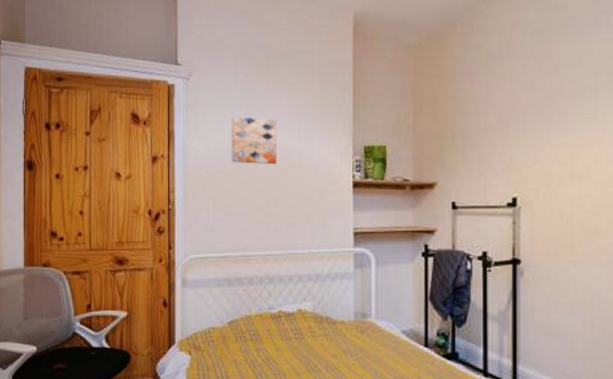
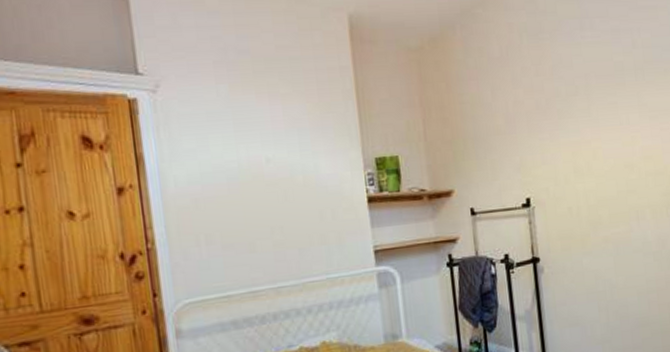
wall art: present [231,115,278,165] -> none [216,132,279,187]

